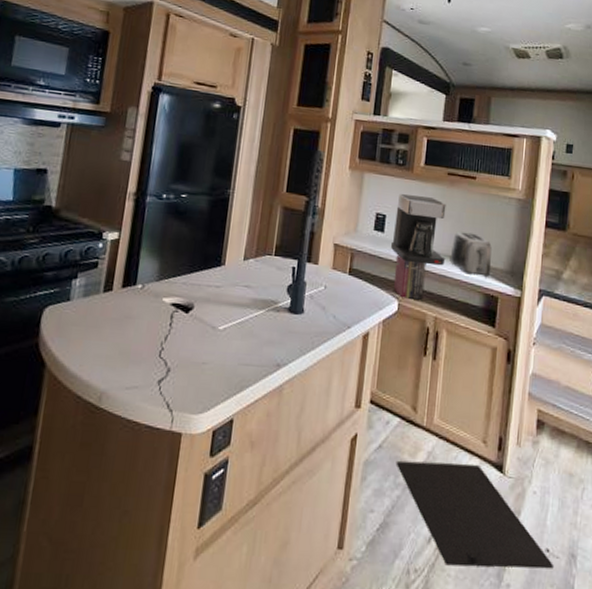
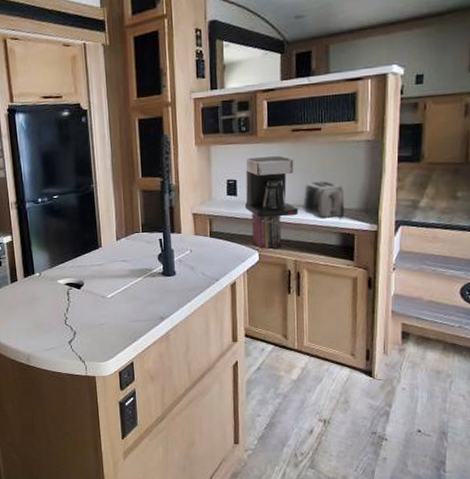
door mat: present [396,460,555,568] -> none [274,372,427,449]

